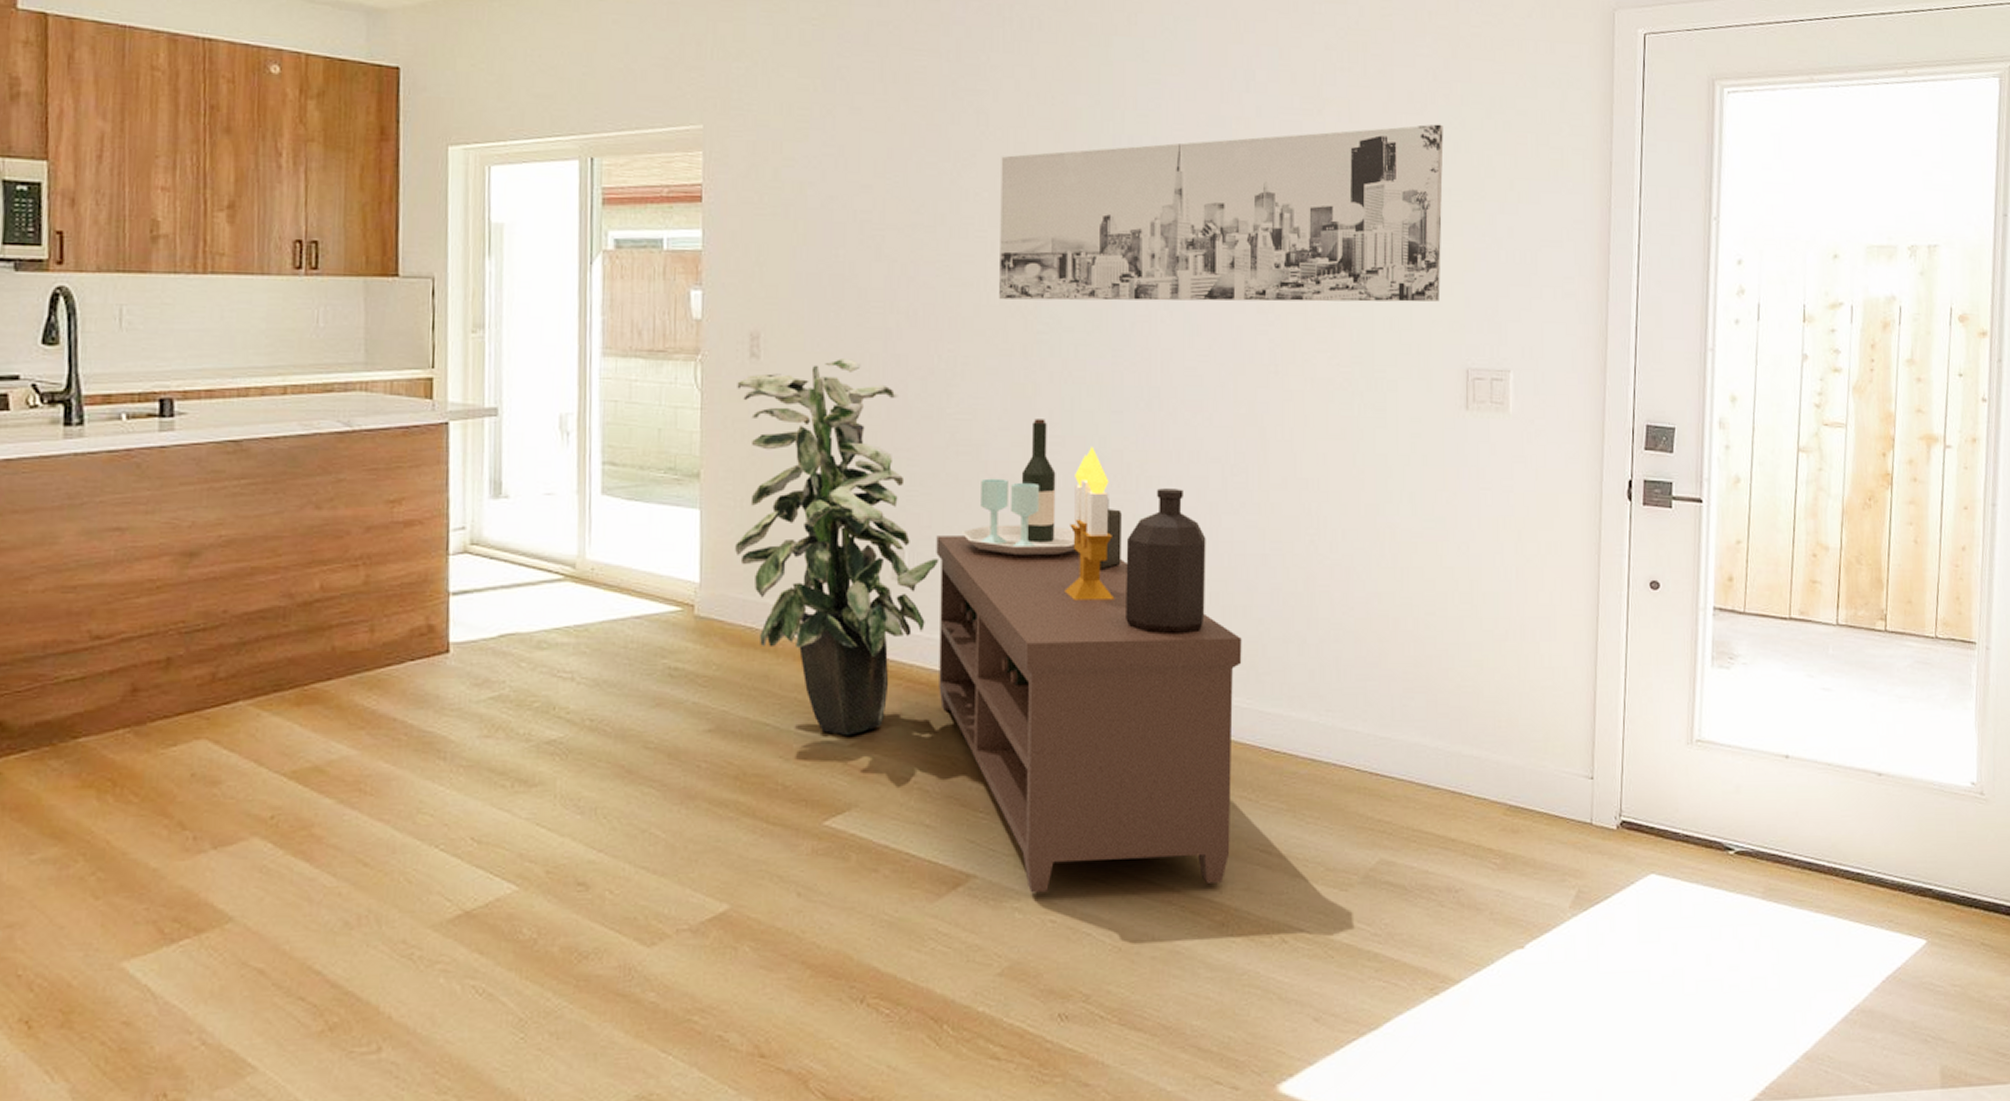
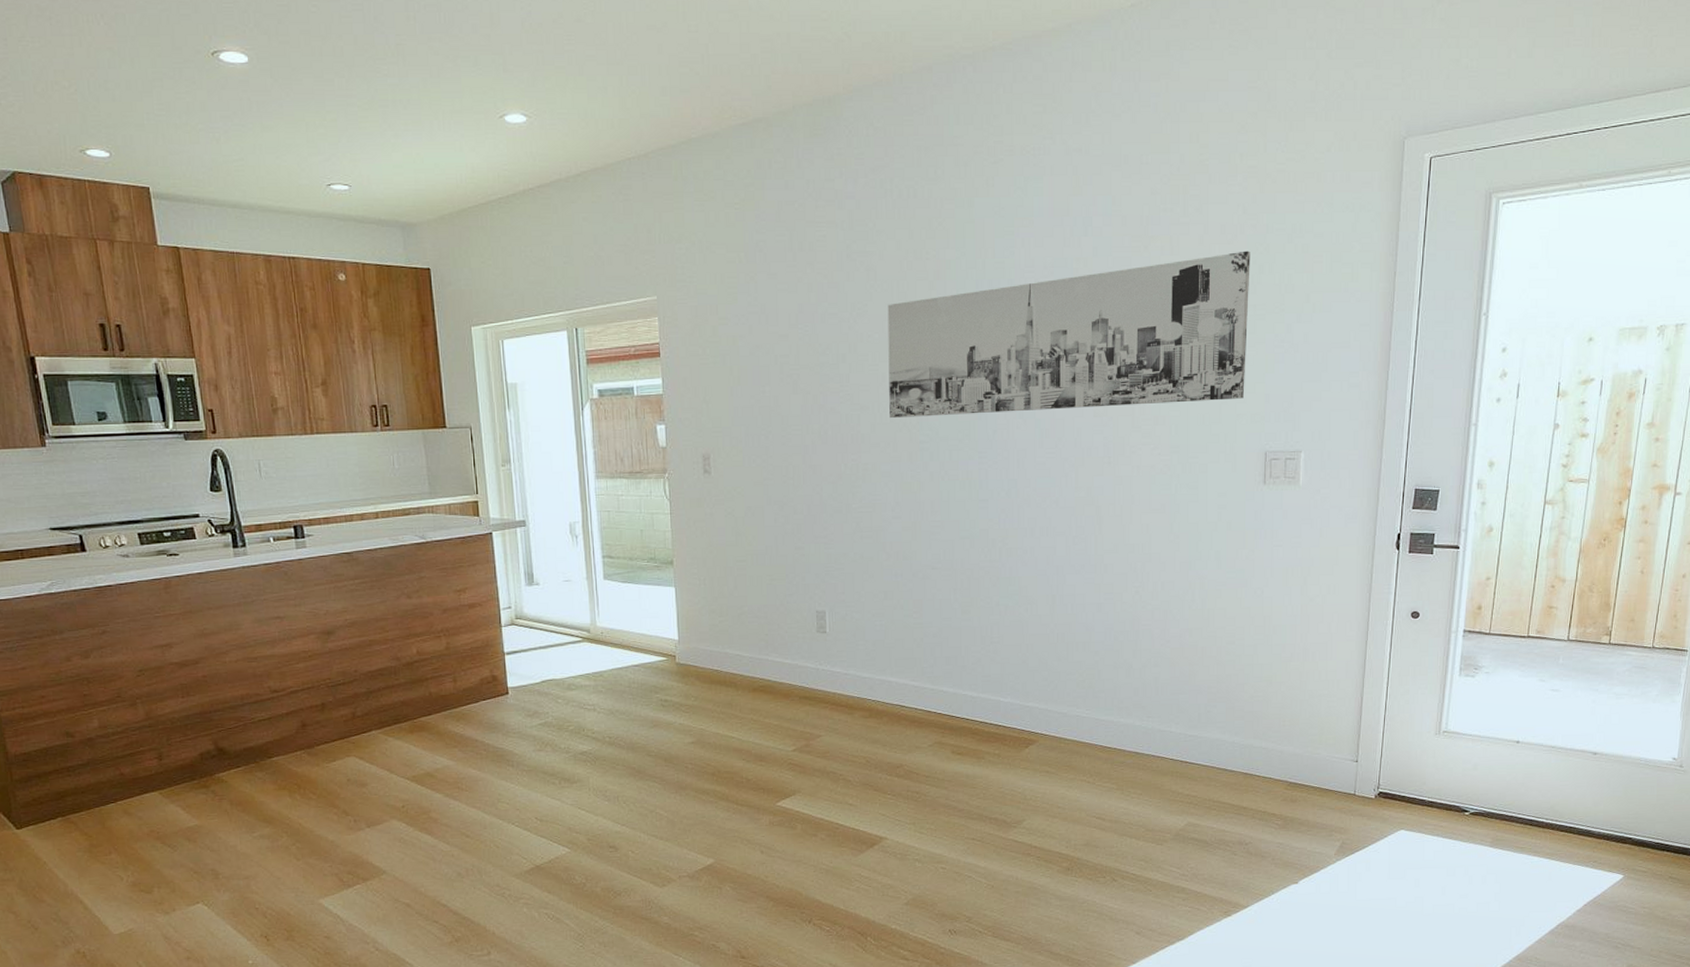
indoor plant: present [735,359,939,736] -> none [695,470,852,744]
sideboard: present [936,419,1242,893] -> none [849,508,1082,849]

